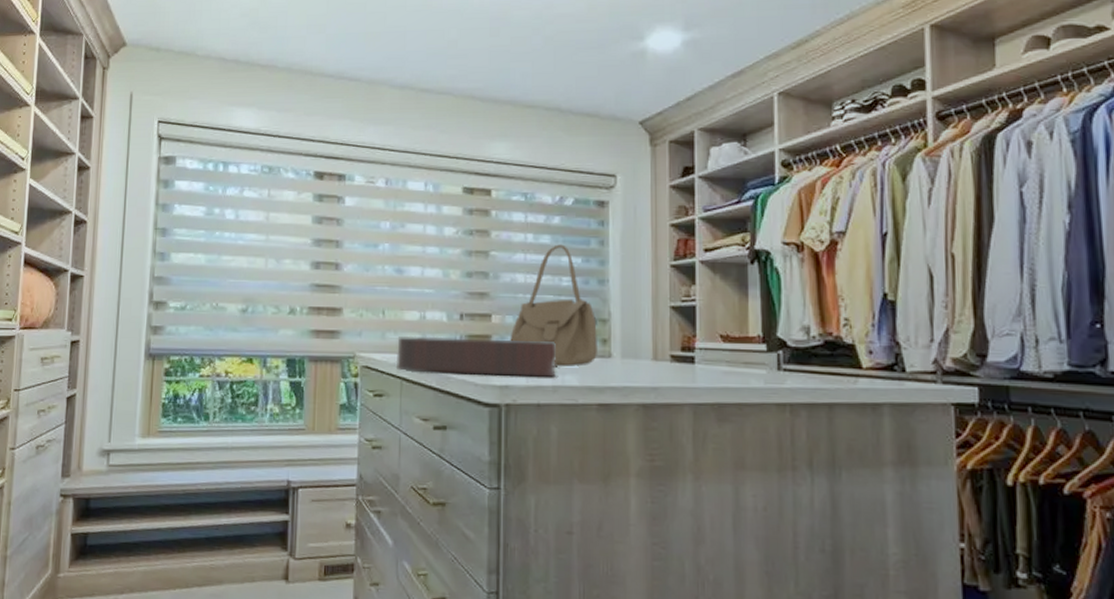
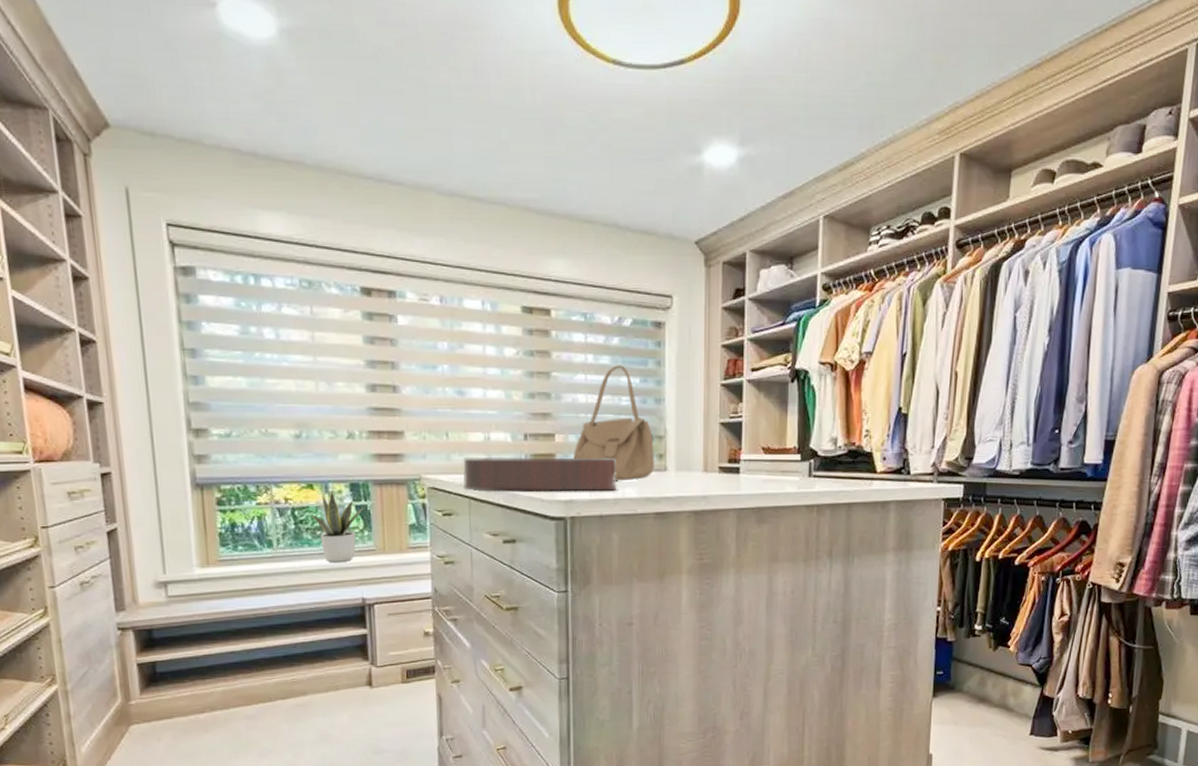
potted plant: none [247,365,297,441] -> present [310,490,364,563]

